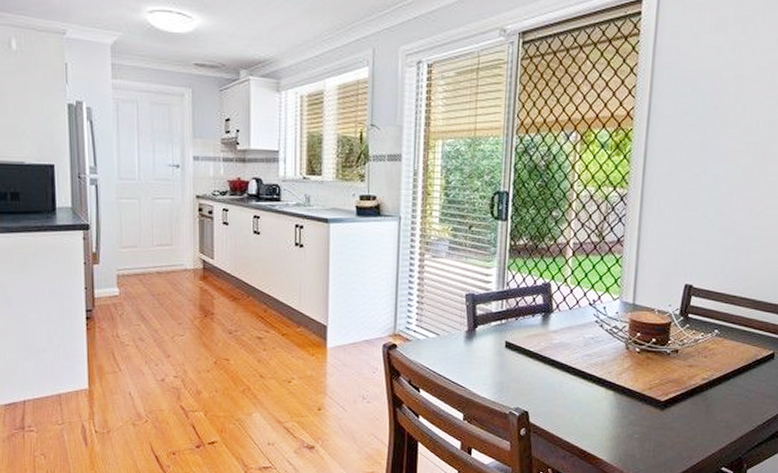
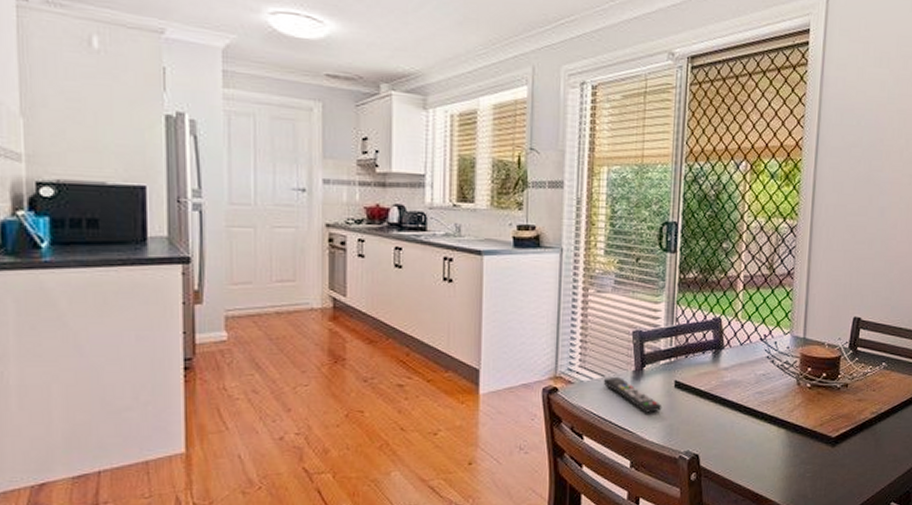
remote control: none [438,335,494,371] -> present [603,376,662,413]

